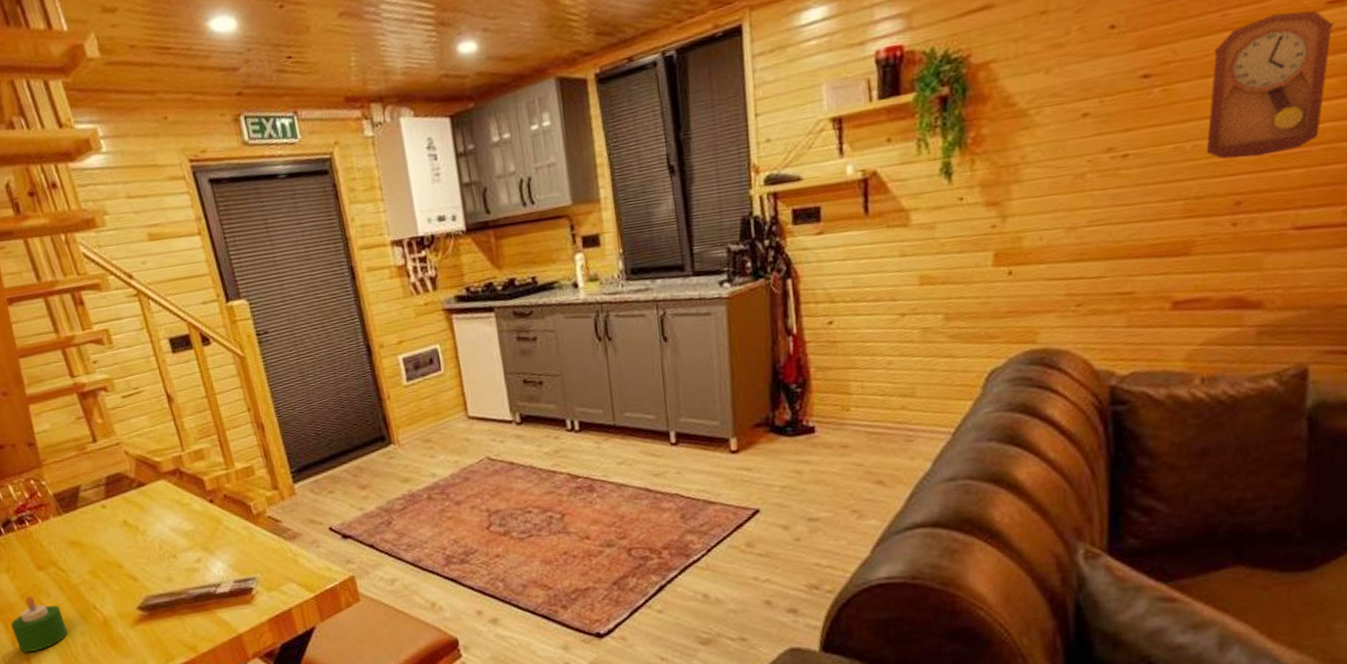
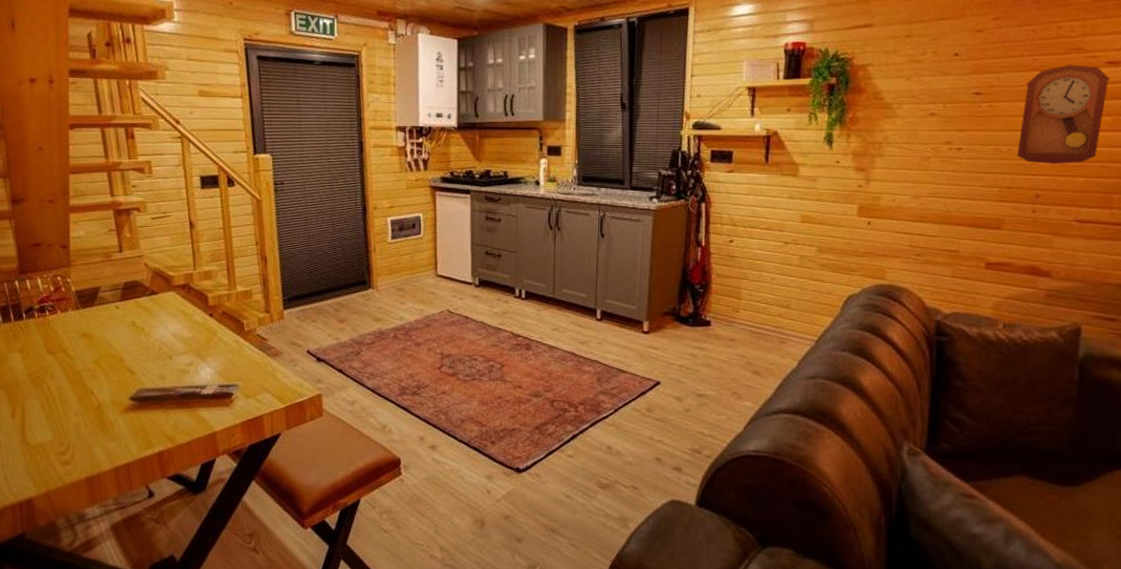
candle: present [10,595,68,652] -> none [13,375,64,425]

